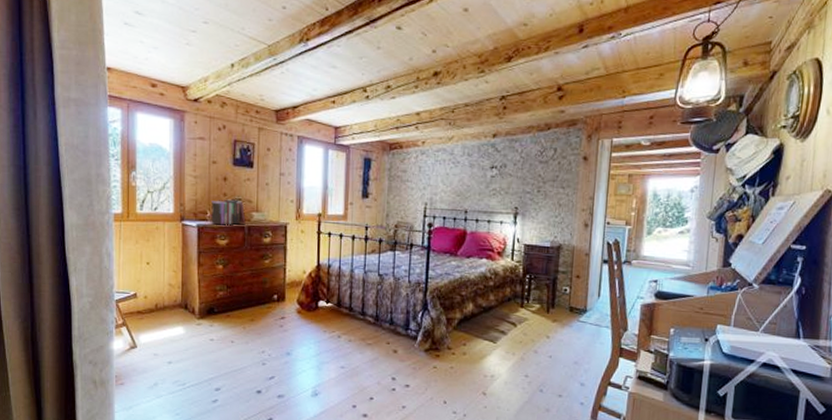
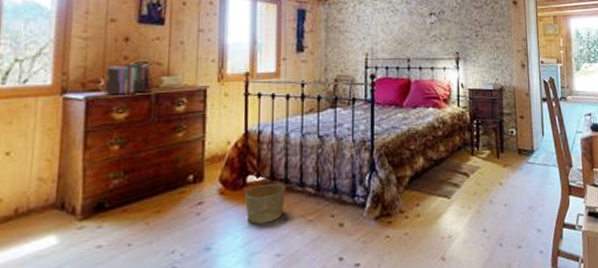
basket: none [316,310,350,341] -> present [244,183,286,224]

